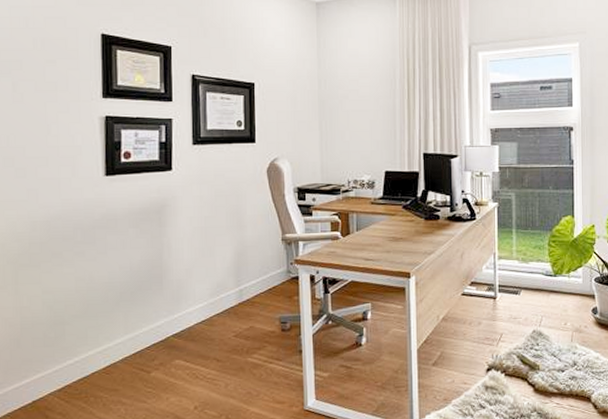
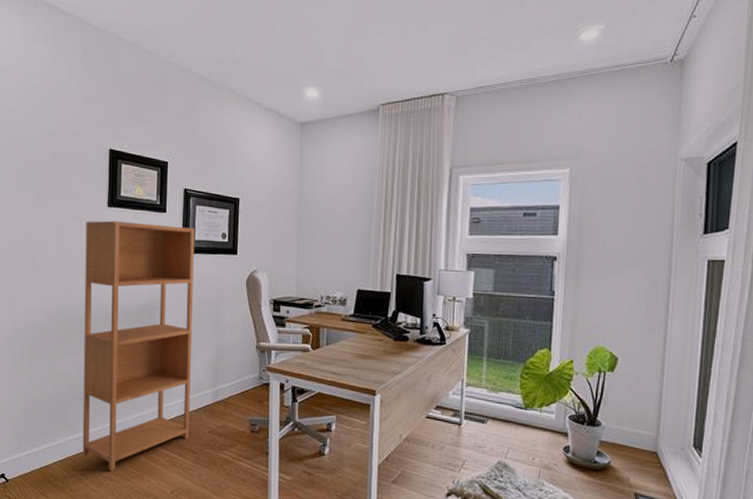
bookcase: none [76,113,212,395] -> present [82,220,194,472]

